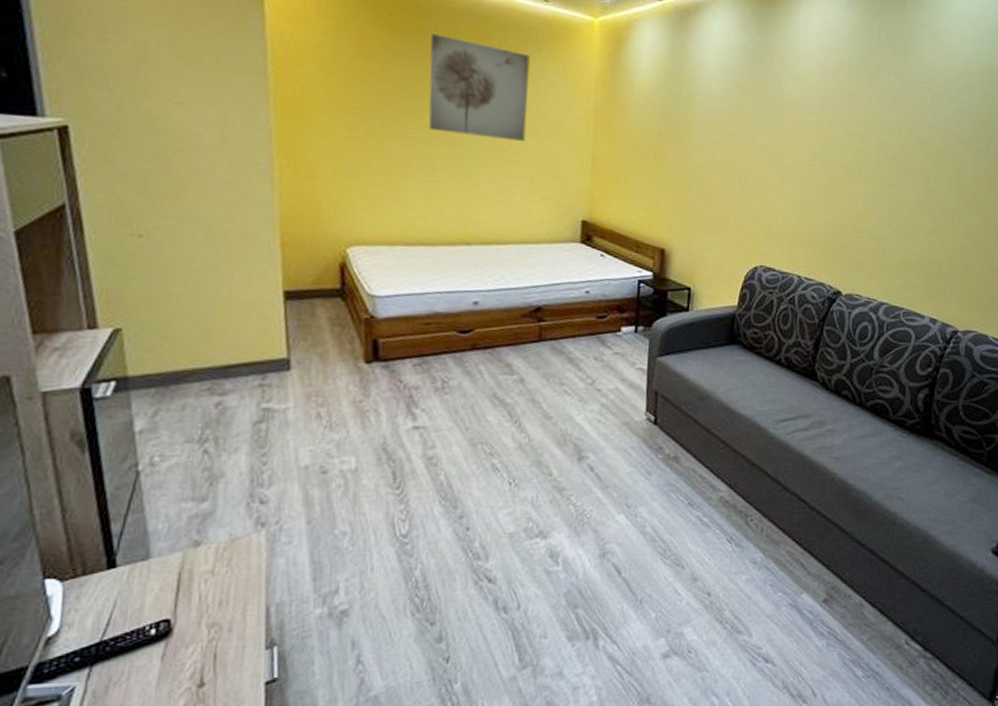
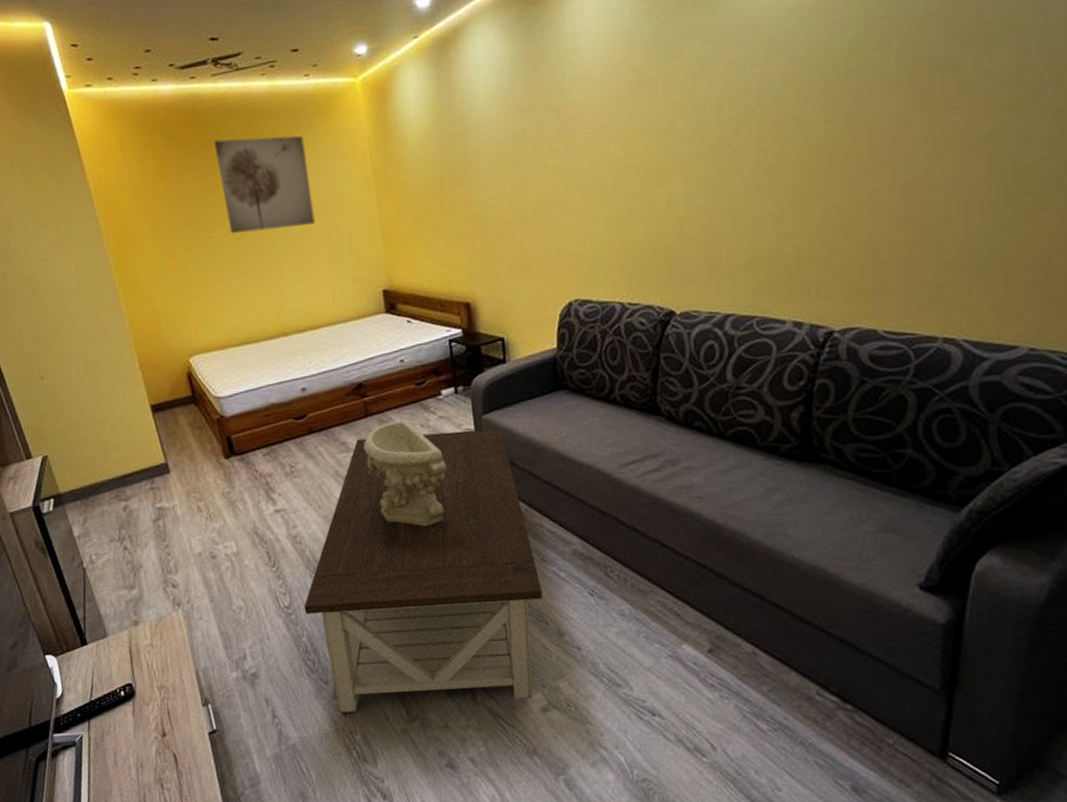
coffee table: none [424,362,684,658] -> present [303,428,543,713]
decorative bowl: none [529,349,613,461] -> present [362,418,448,527]

